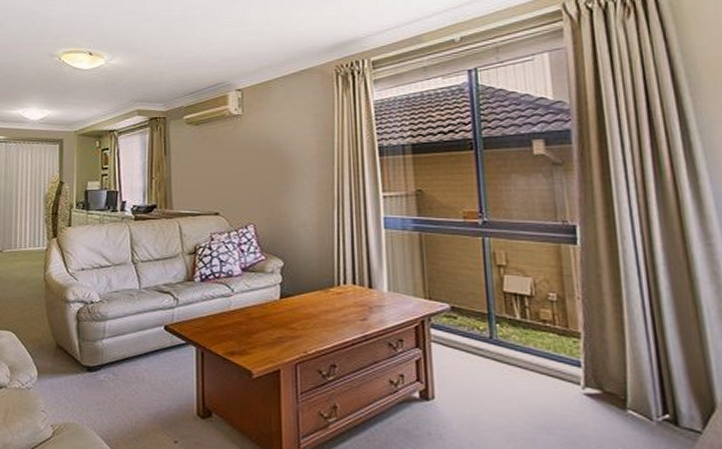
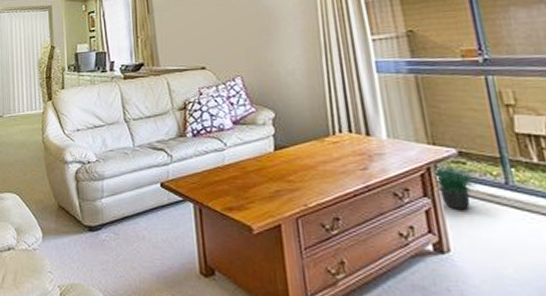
potted plant: none [427,314,466,360] -> present [434,160,479,209]

